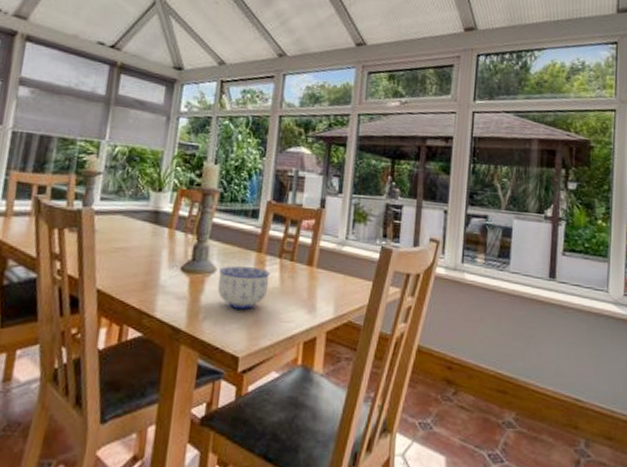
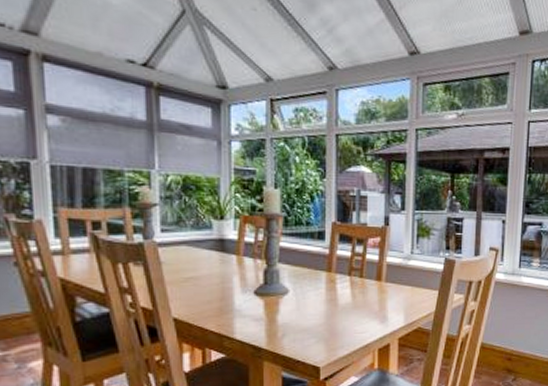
bowl: present [217,266,270,310] -> none [292,286,341,325]

